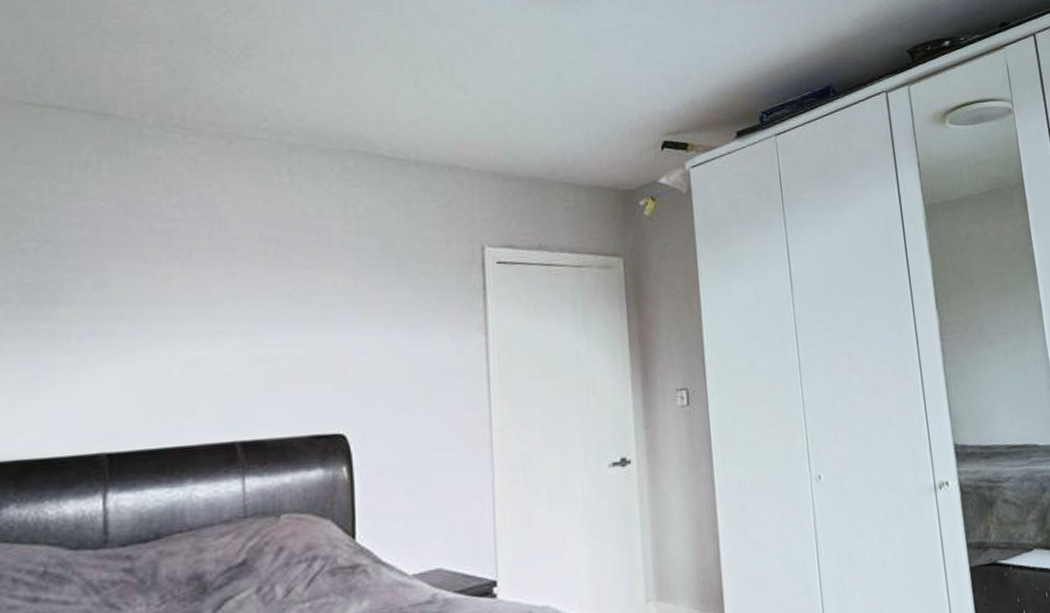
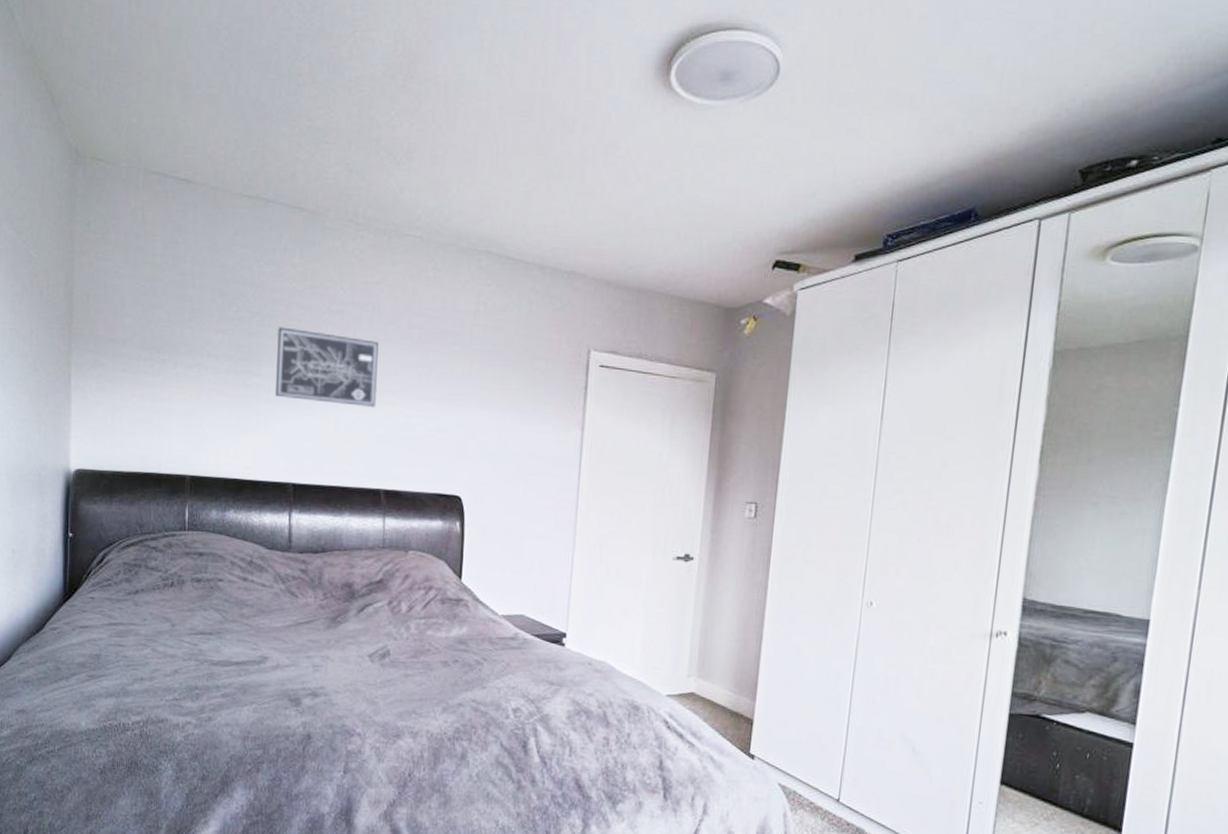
wall art: none [77,255,224,345] -> present [276,327,379,408]

